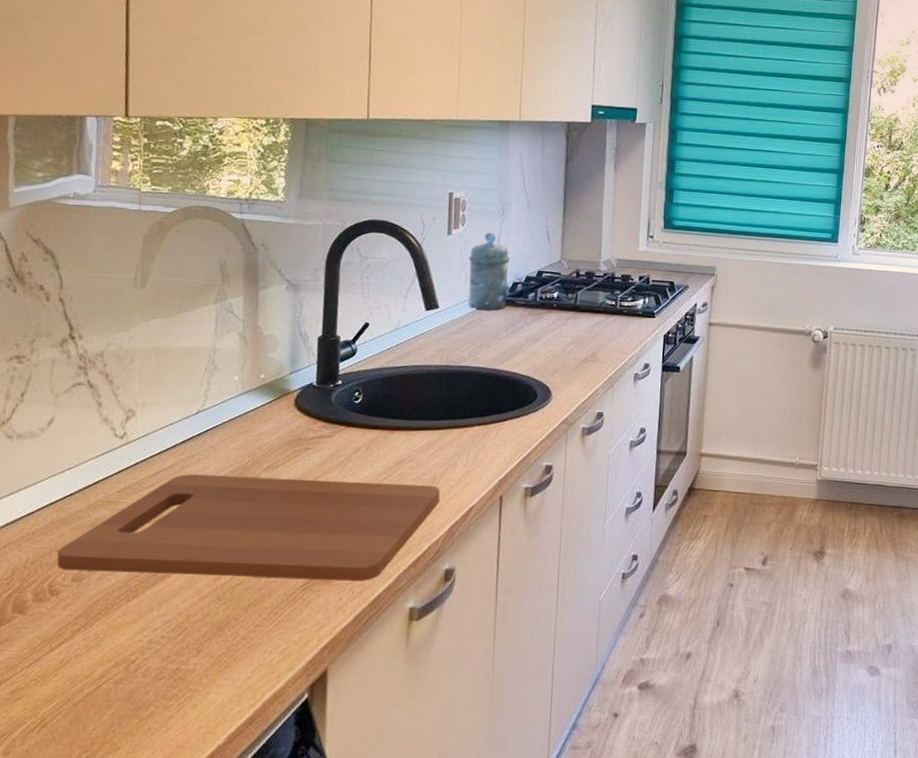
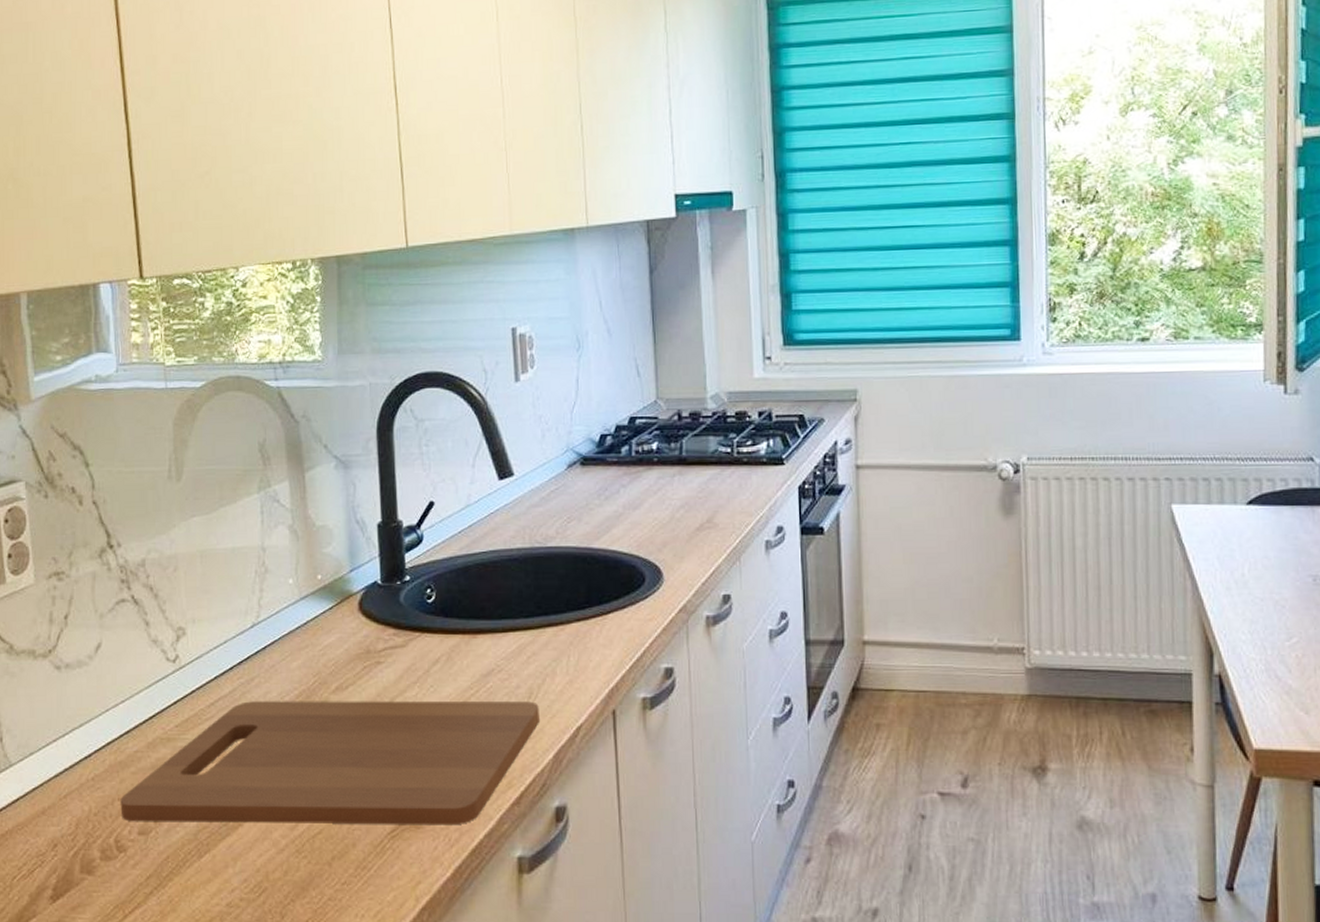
canister: present [468,232,511,311] -> none [543,373,596,473]

